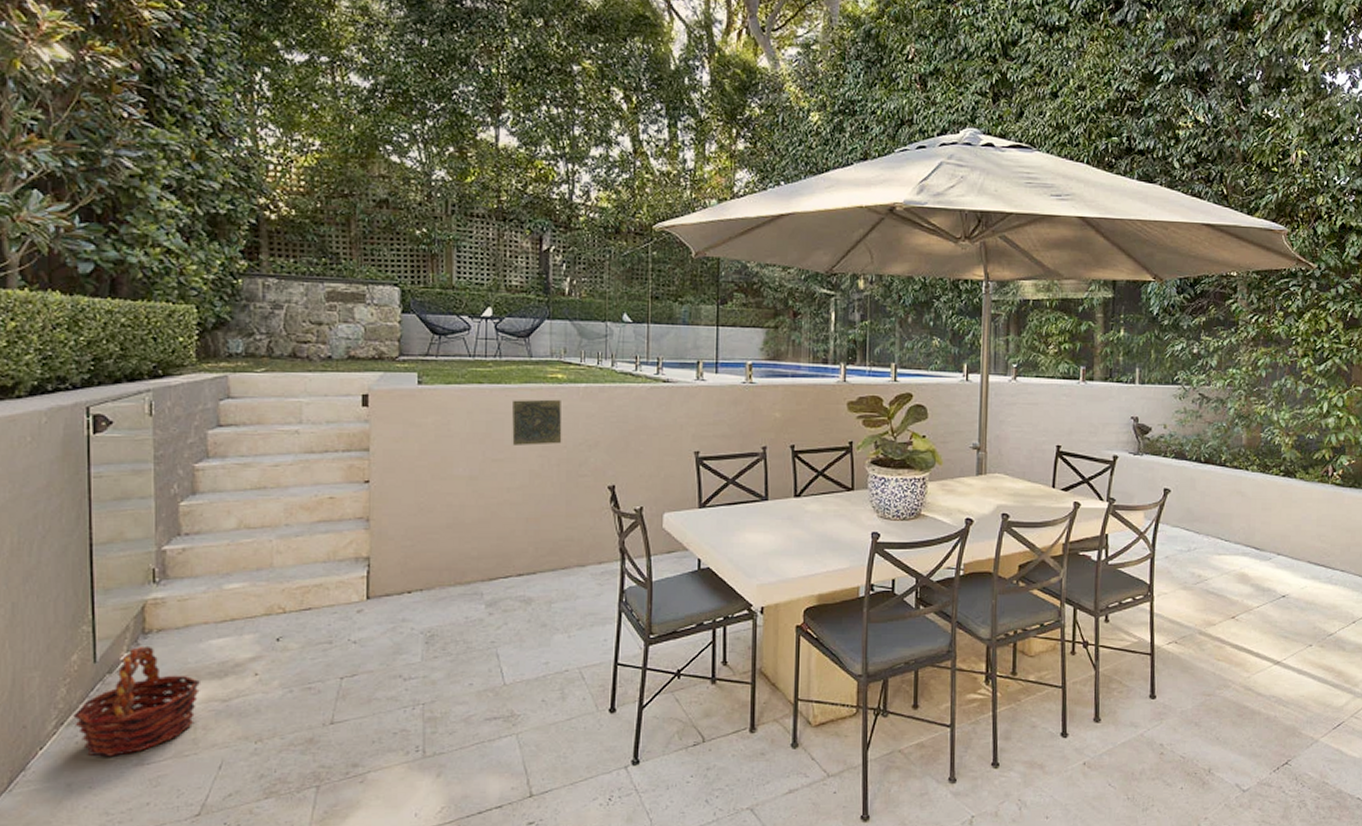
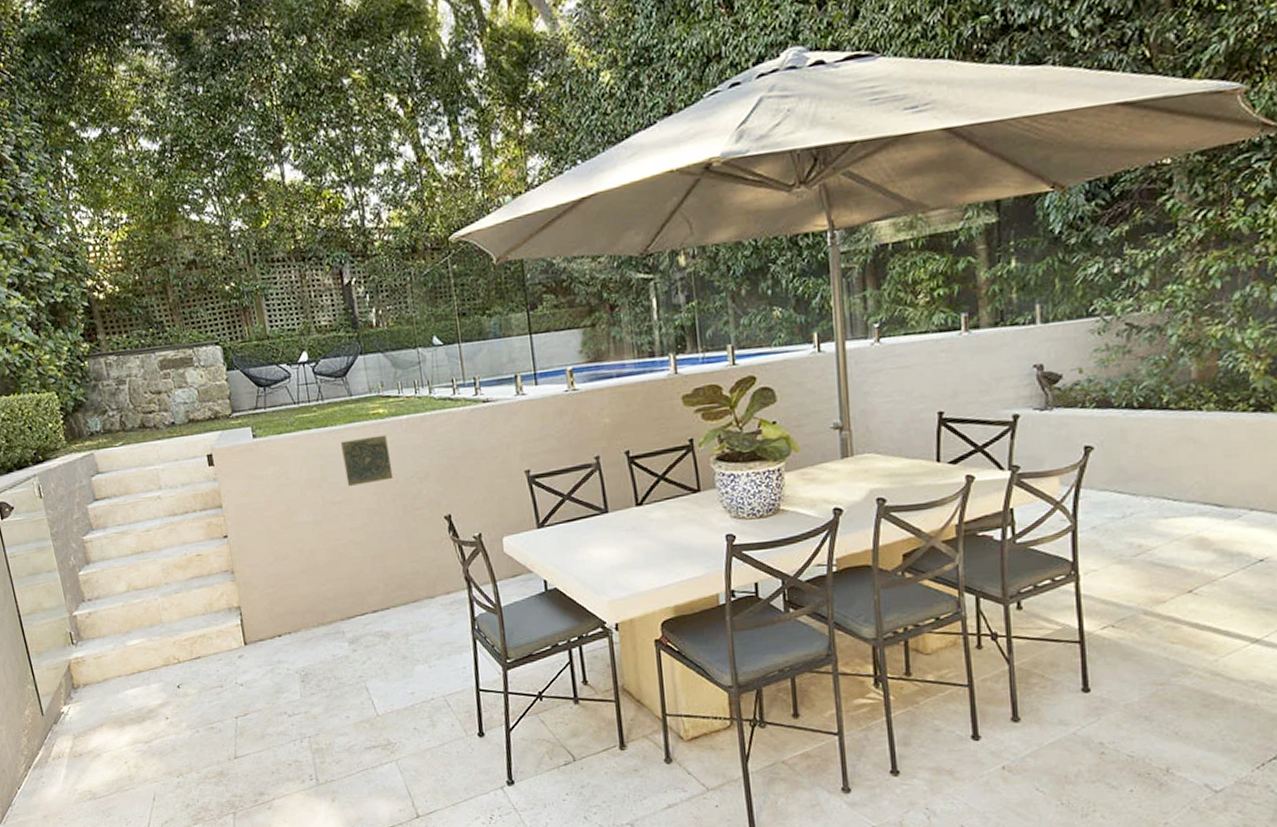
basket: present [73,645,200,757] -> none [36,698,127,793]

